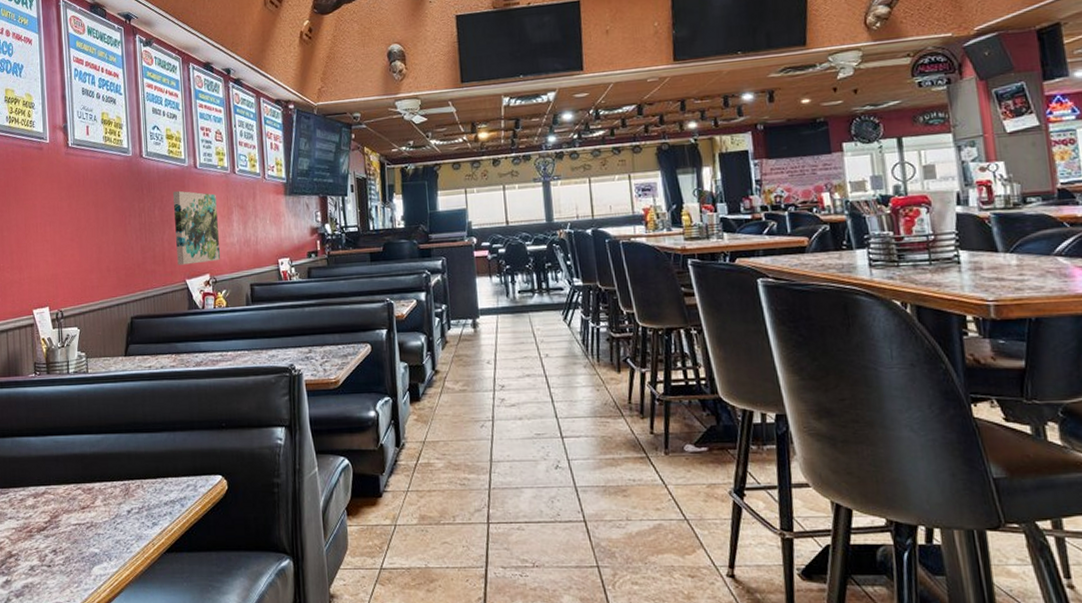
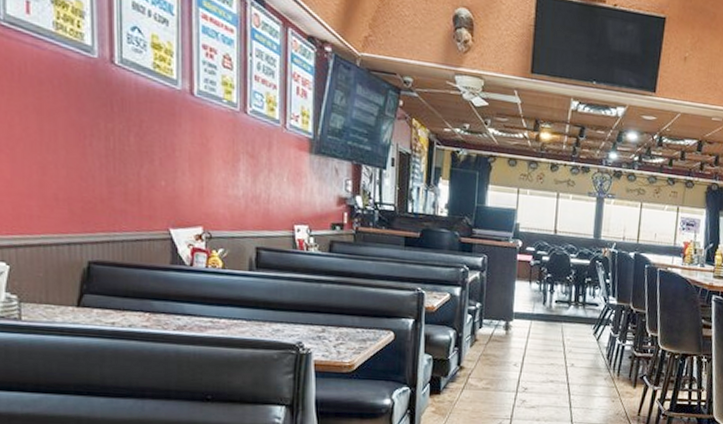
wall art: present [173,190,220,265] -> none [158,117,218,214]

